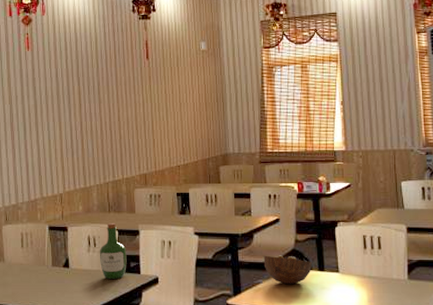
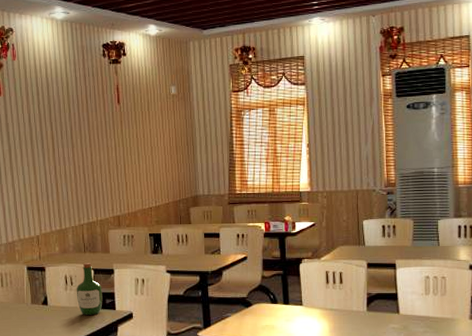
bowl: present [263,255,313,285] -> none [232,291,278,318]

